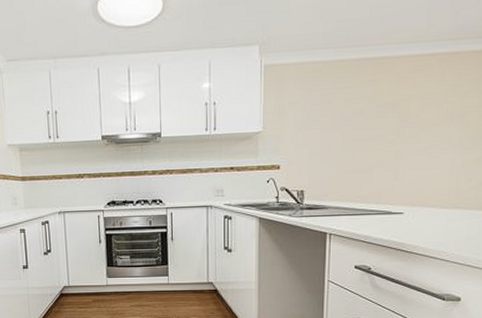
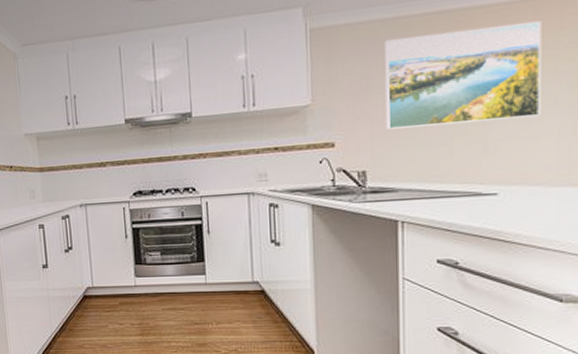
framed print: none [322,73,445,156] -> present [385,21,542,129]

